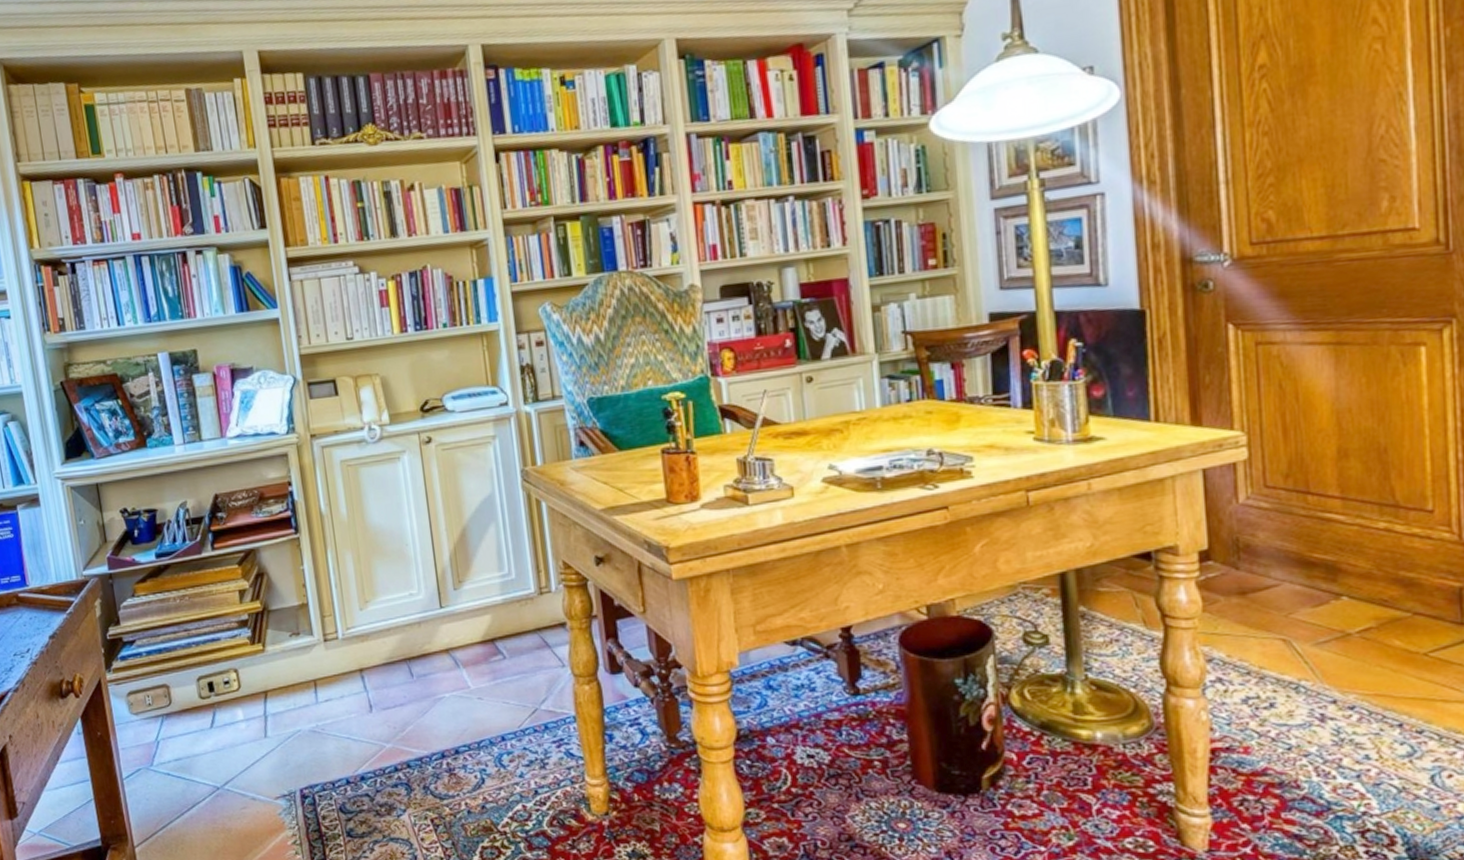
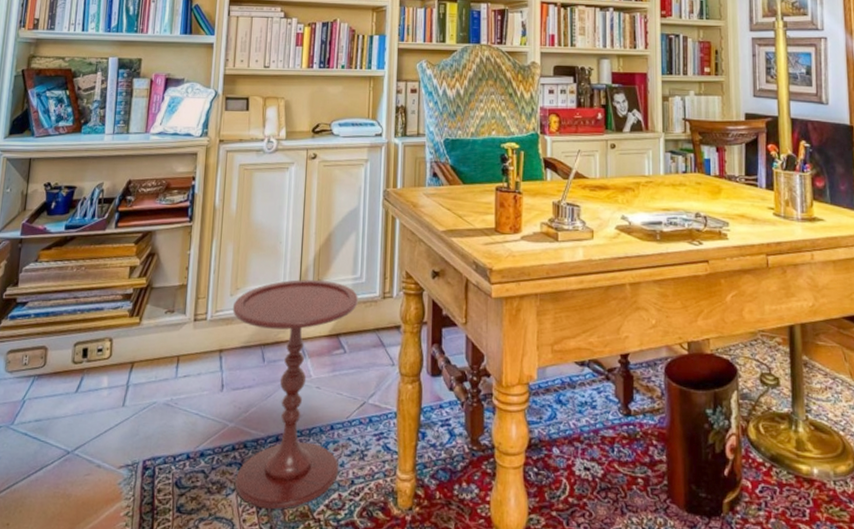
side table: none [364,581,519,827] -> present [232,279,358,510]

